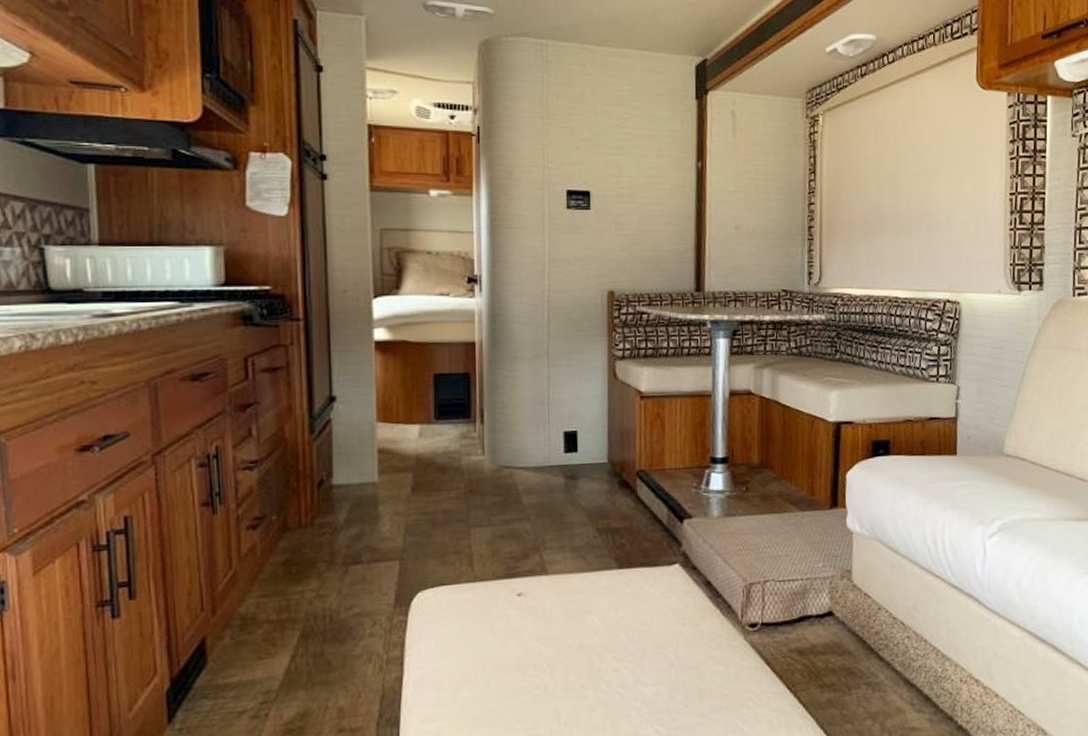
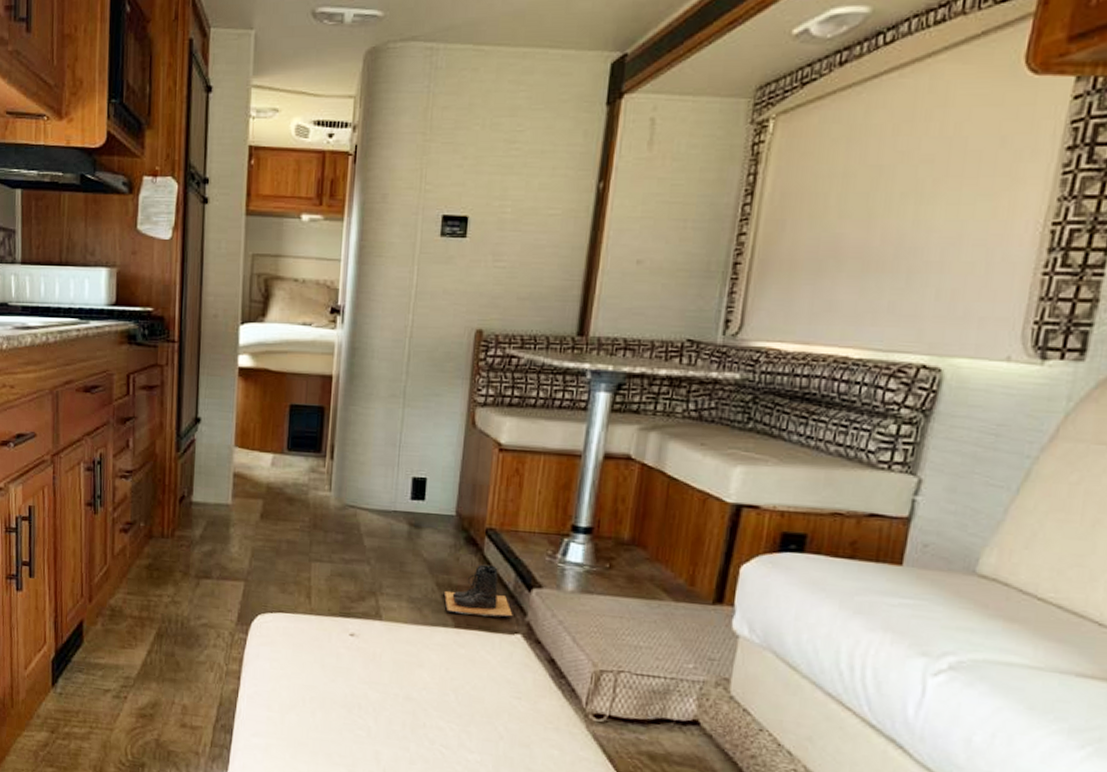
boots: none [604,504,670,555] -> present [443,564,513,618]

